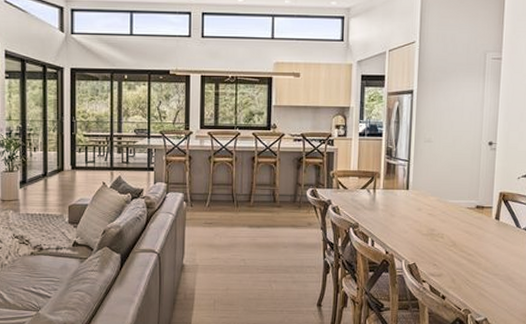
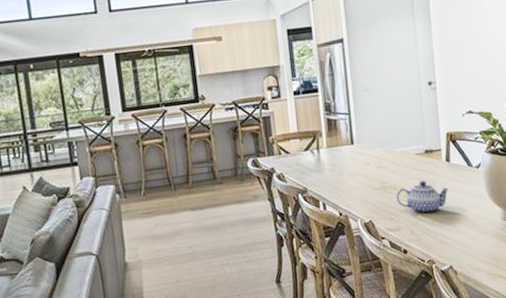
teapot: none [442,233,494,265] -> present [396,180,449,213]

